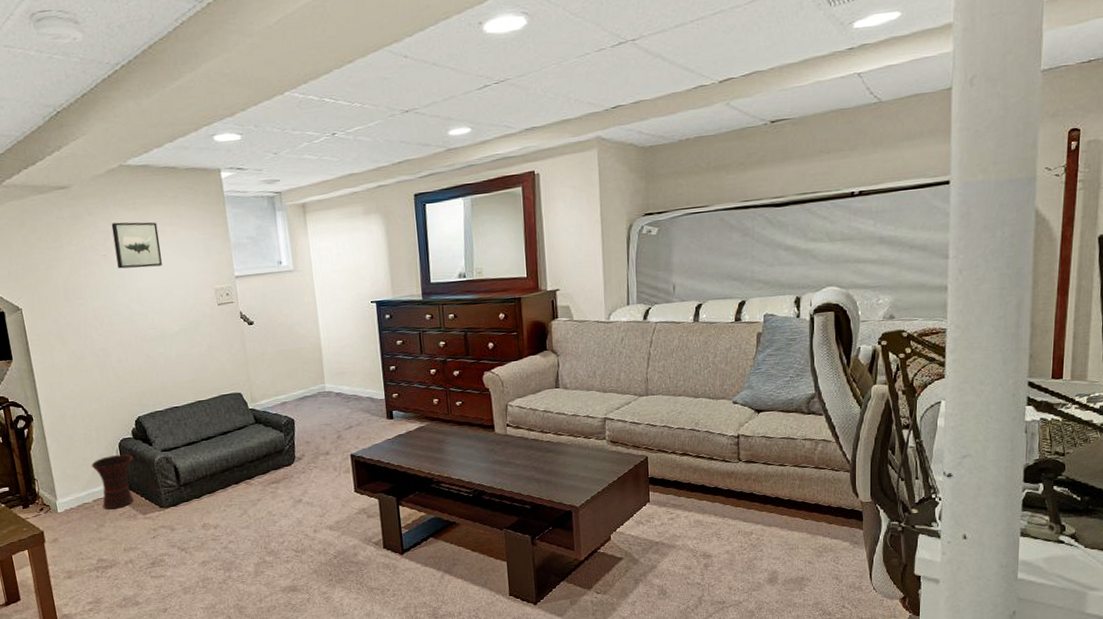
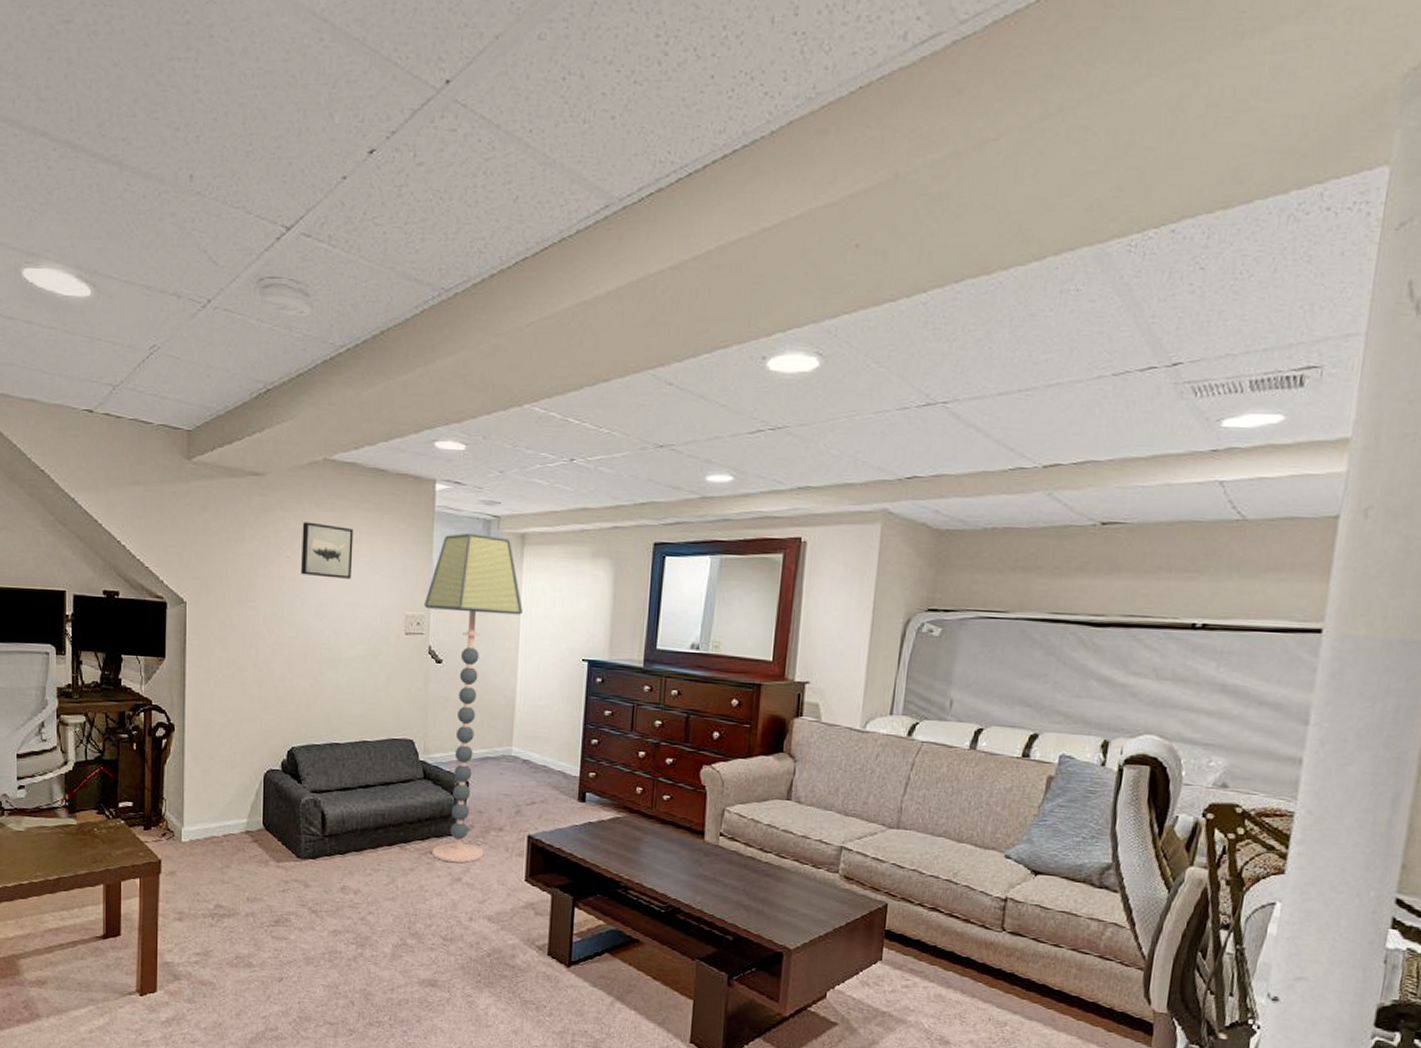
vase: present [91,454,134,510] -> none [229,786,277,850]
floor lamp: none [229,209,317,489] -> present [425,533,523,864]

